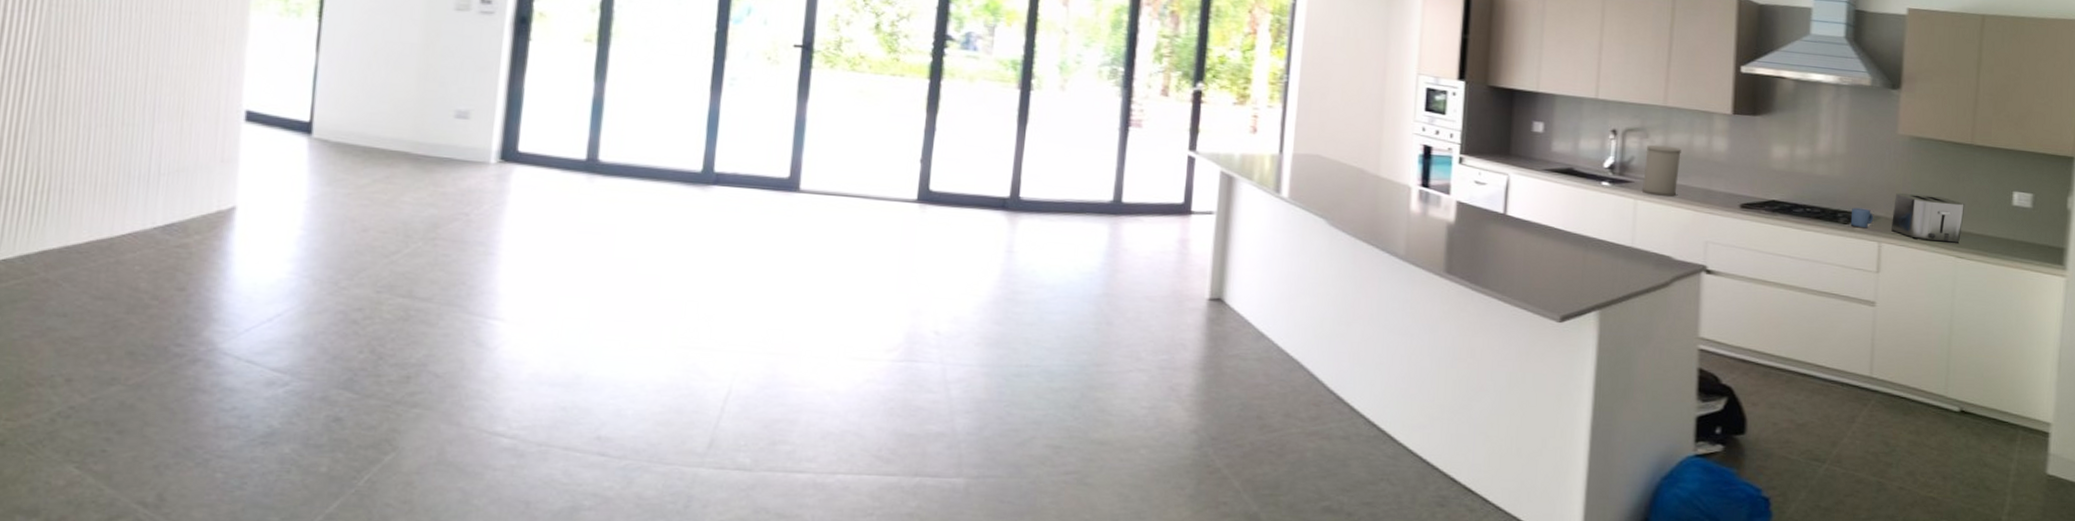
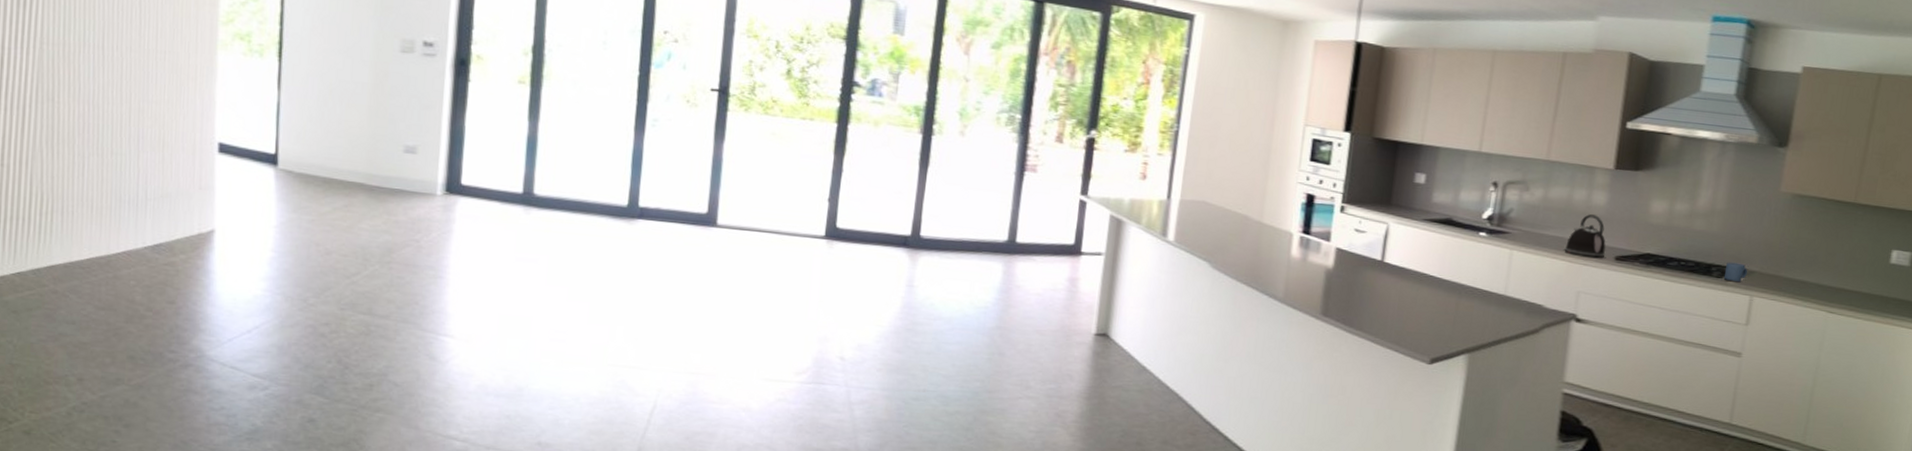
canister: present [1642,144,1681,198] -> none [1519,197,1561,249]
kettle: none [1689,161,1731,207] -> present [1564,214,1606,259]
toaster: present [1891,192,1965,244] -> none [1764,248,1842,300]

